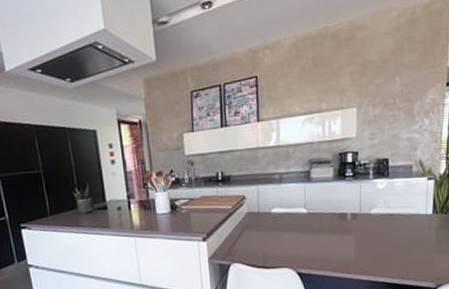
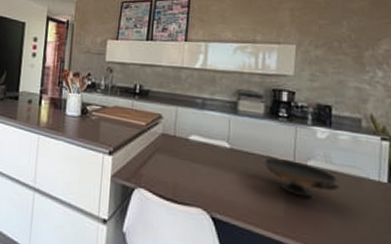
decorative bowl: none [335,212,396,240] -> present [263,155,340,198]

